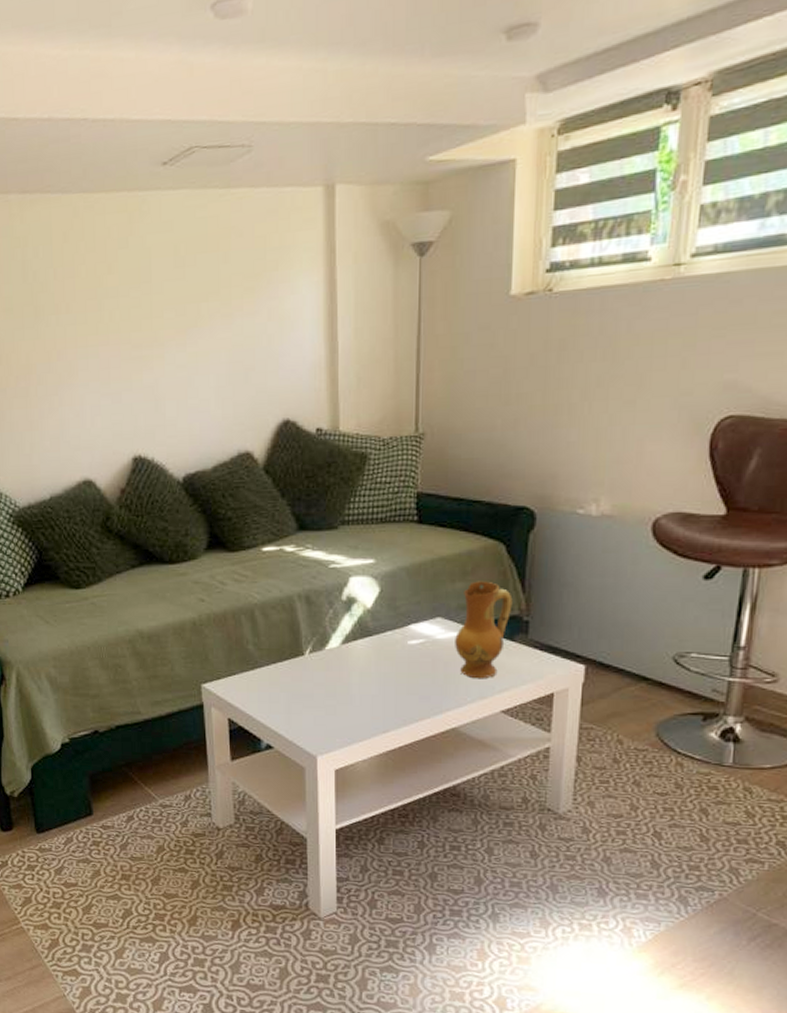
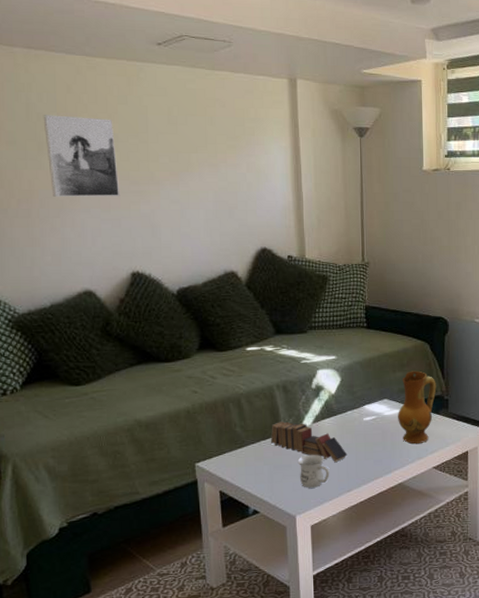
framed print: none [39,269,121,371] -> present [43,115,120,197]
book: none [288,640,385,694] -> present [270,421,347,462]
mug: none [321,683,361,724] -> present [297,454,330,488]

